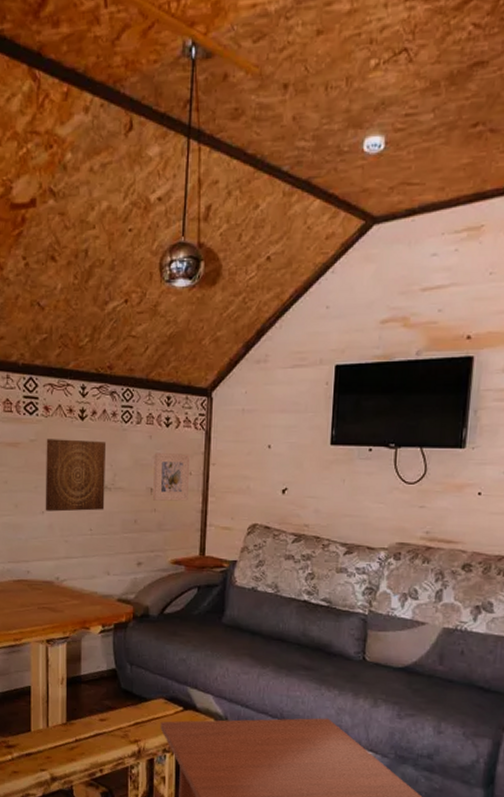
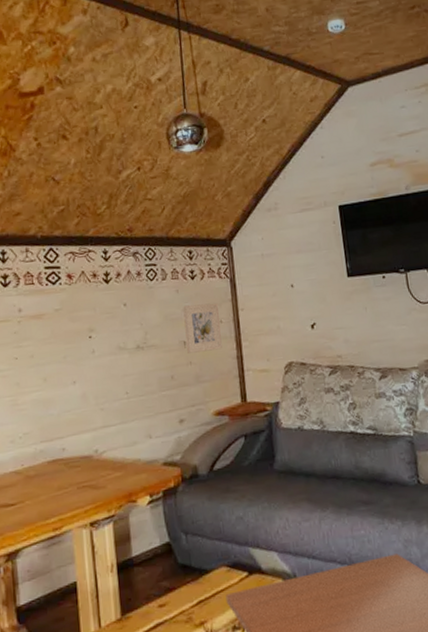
wall art: present [45,439,107,512] -> none [71,301,139,381]

